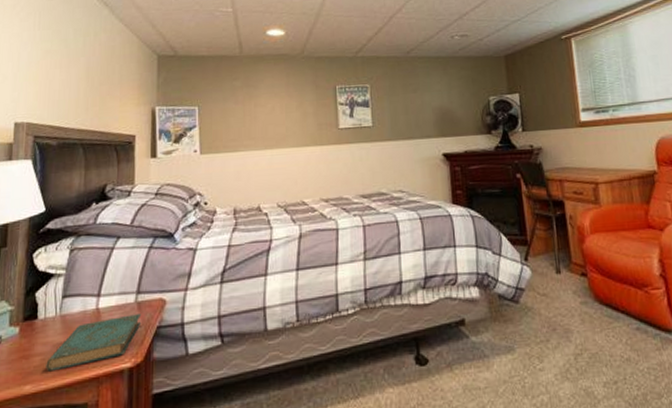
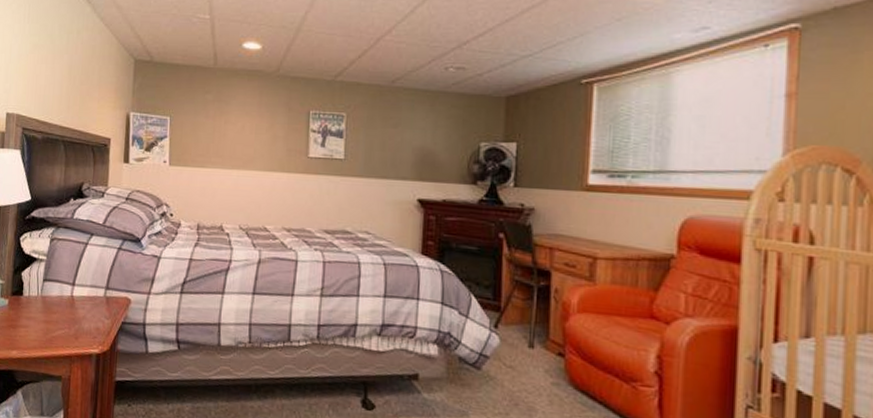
book: present [46,314,142,372] -> none [29,306,109,343]

